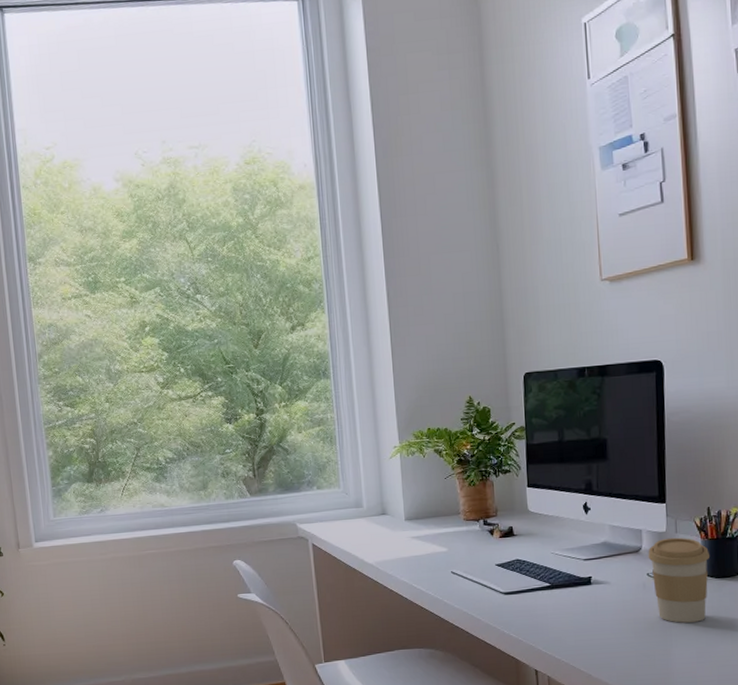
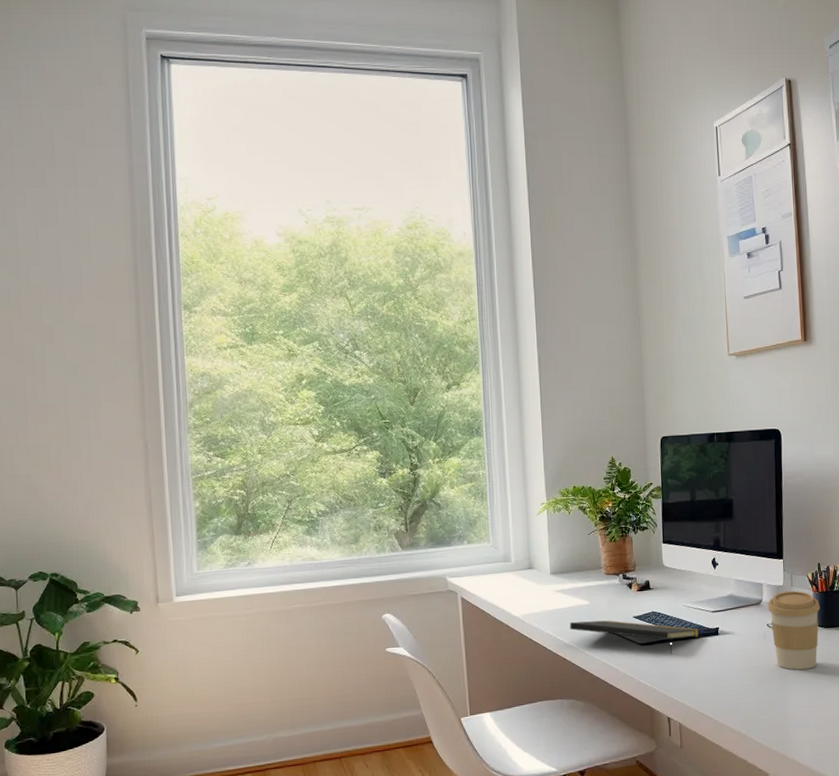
notepad: none [426,568,570,604] -> present [569,620,700,654]

